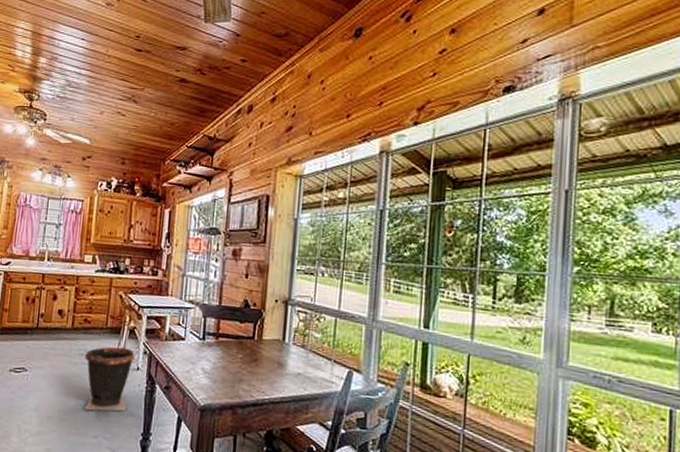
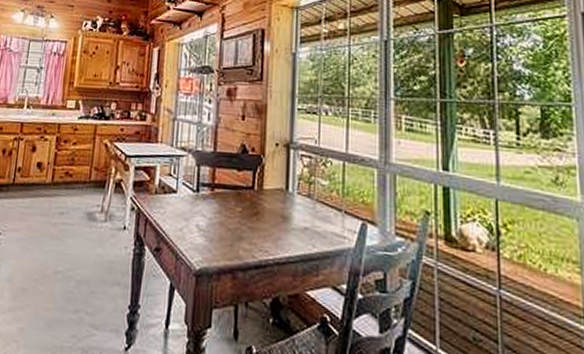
waste bin: present [84,347,135,412] -> none [64,203,121,280]

